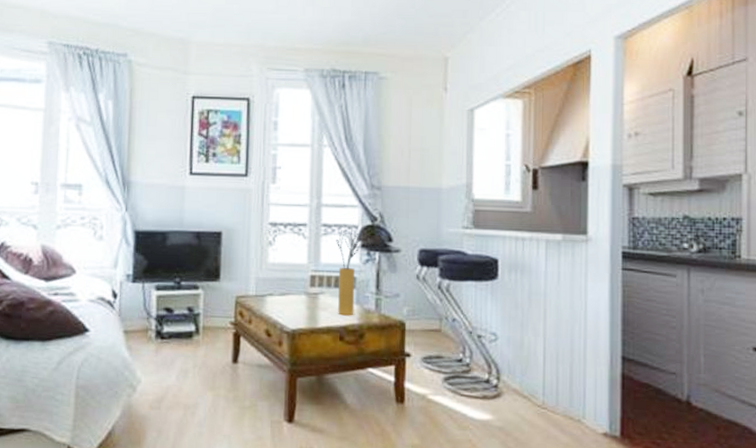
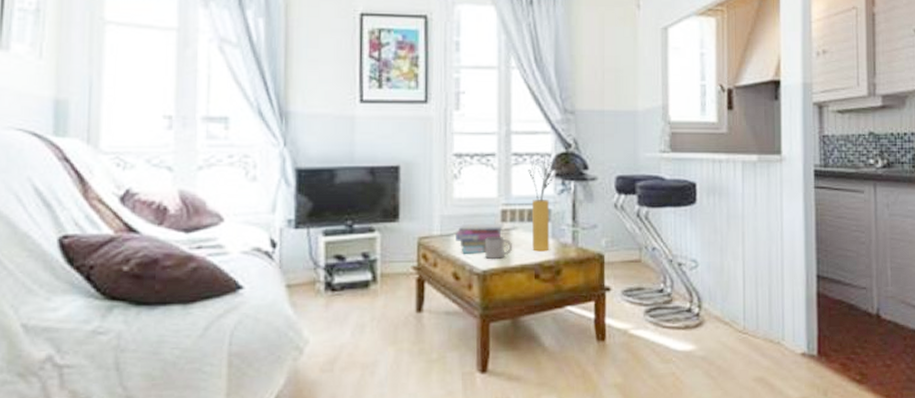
books: none [269,286,313,314] -> present [456,223,505,254]
mug: none [295,298,320,321] -> present [485,236,512,260]

